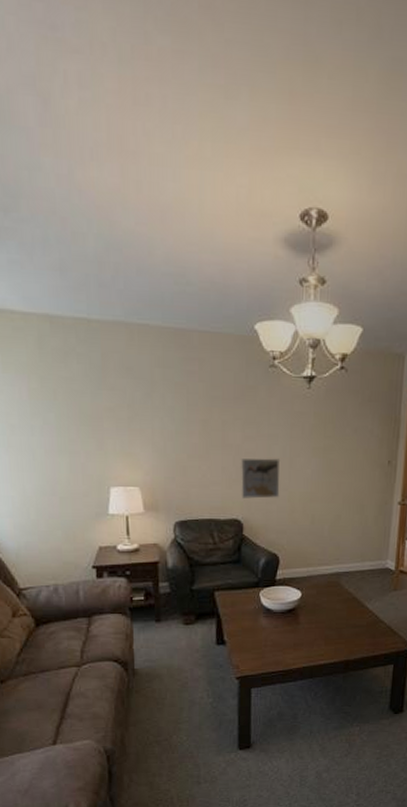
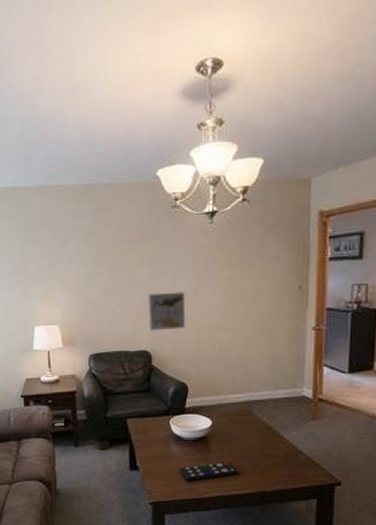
remote control: none [267,632,326,653] -> present [179,461,239,481]

